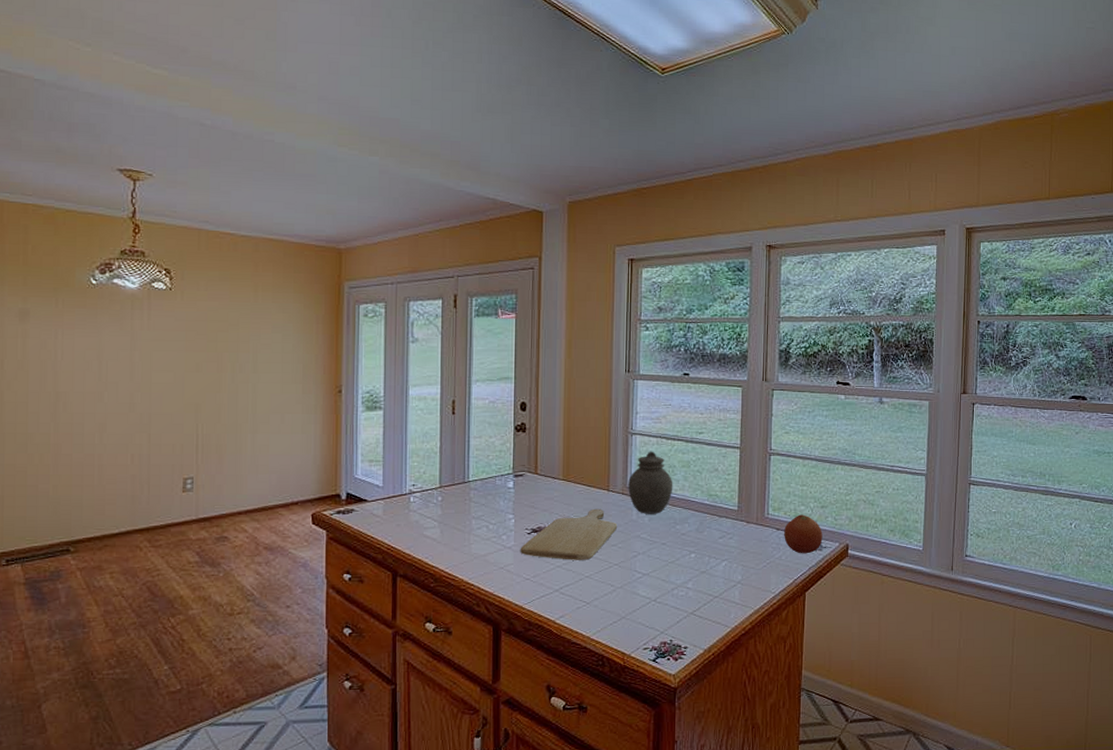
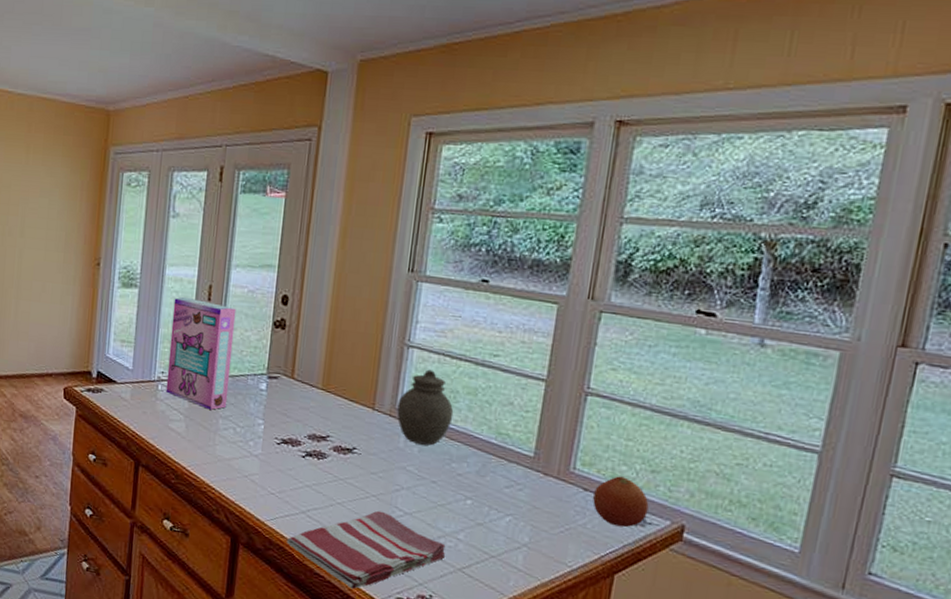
cereal box: none [418,414,480,513] -> present [165,297,237,410]
chopping board: present [520,508,618,560] -> none [267,427,381,485]
dish towel: none [545,576,680,650] -> present [287,510,446,590]

